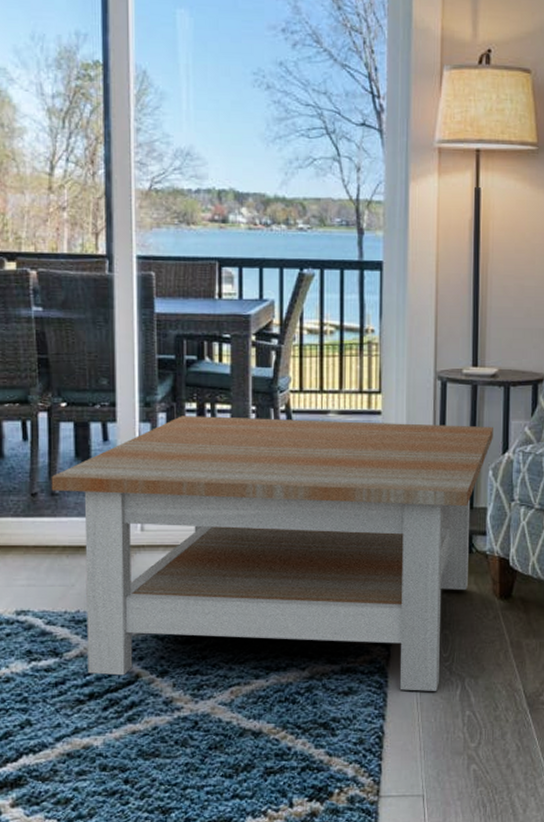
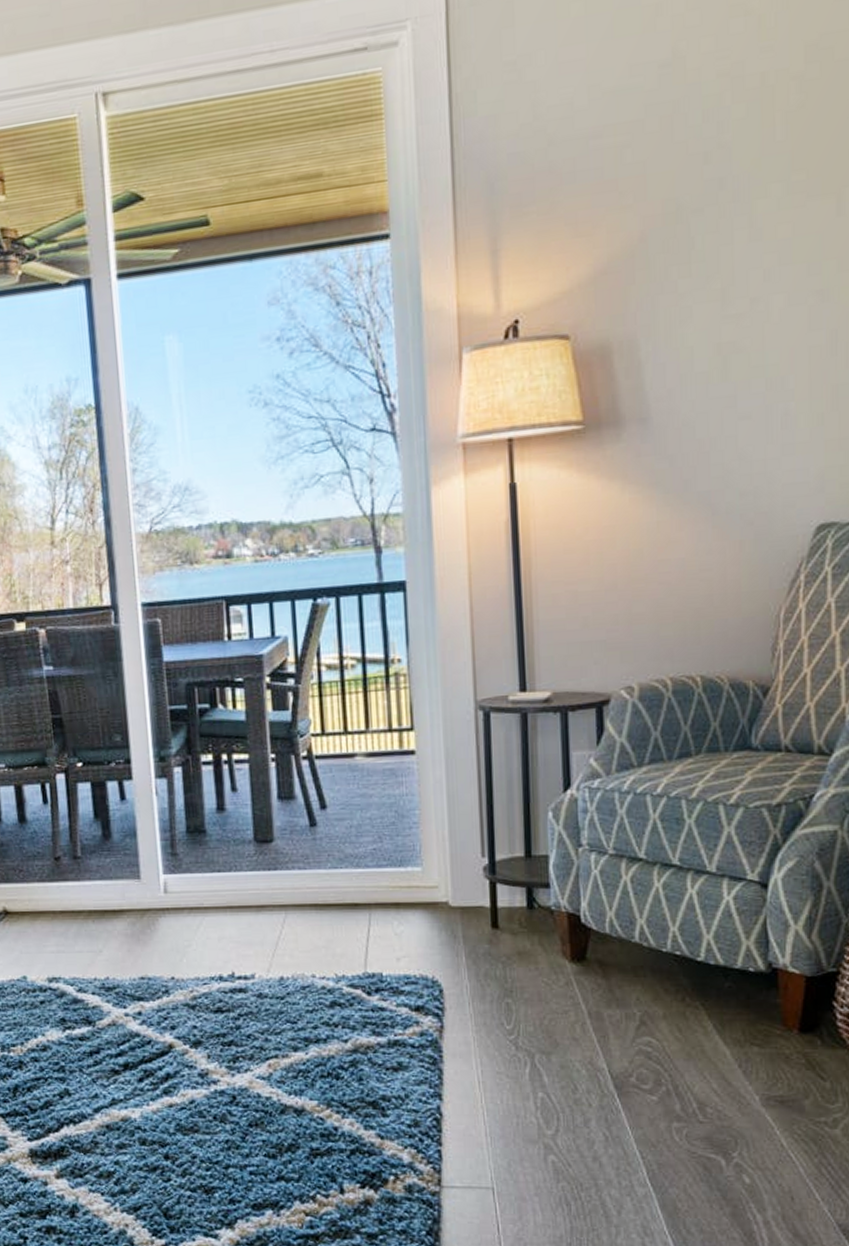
coffee table: present [51,416,493,691] -> none [72,760,551,1069]

